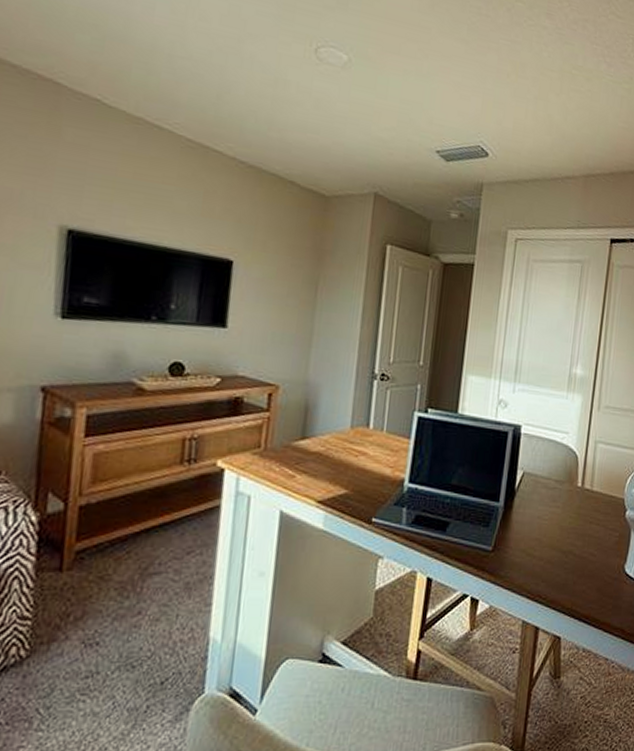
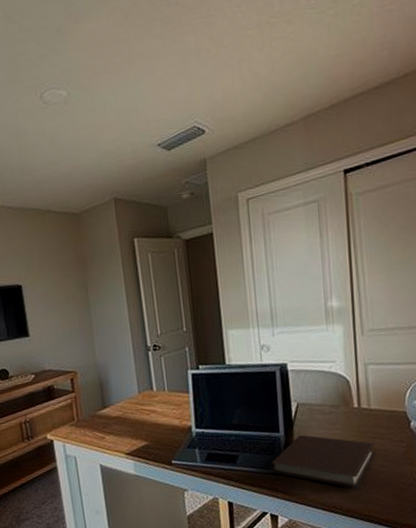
notebook: none [482,509,590,576] -> present [270,435,376,488]

